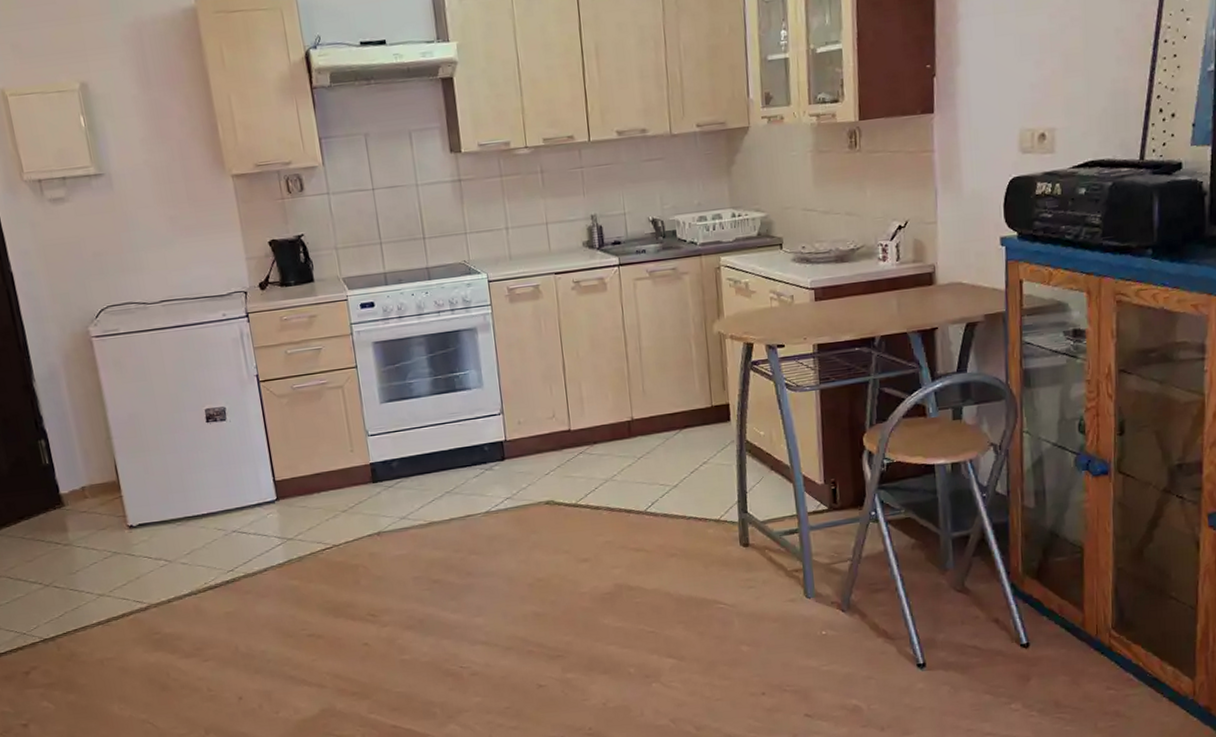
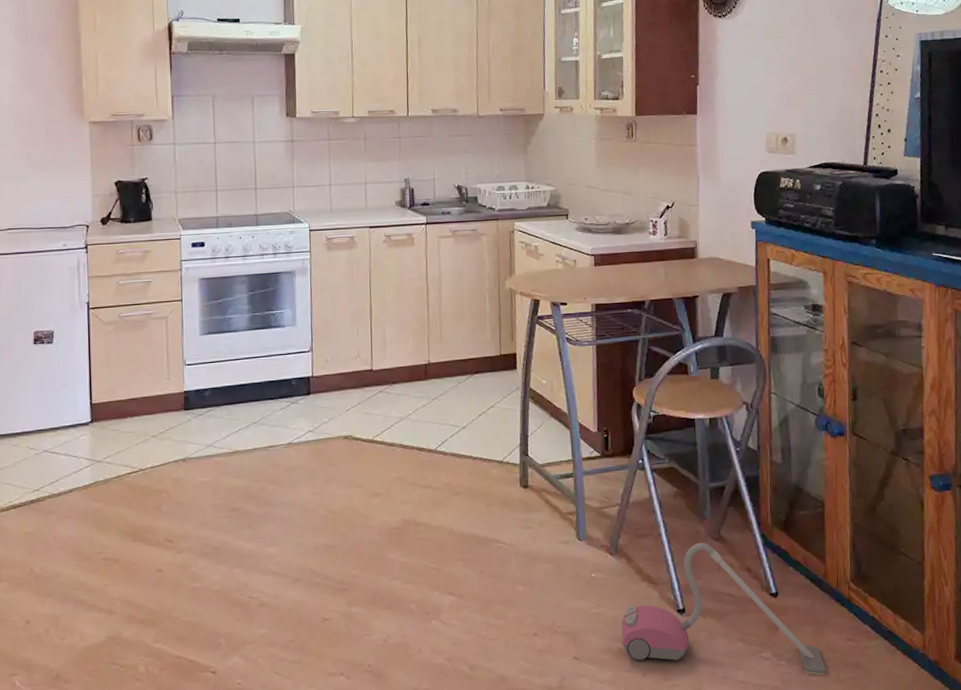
vacuum cleaner: none [856,594,1082,725] -> present [621,542,826,675]

